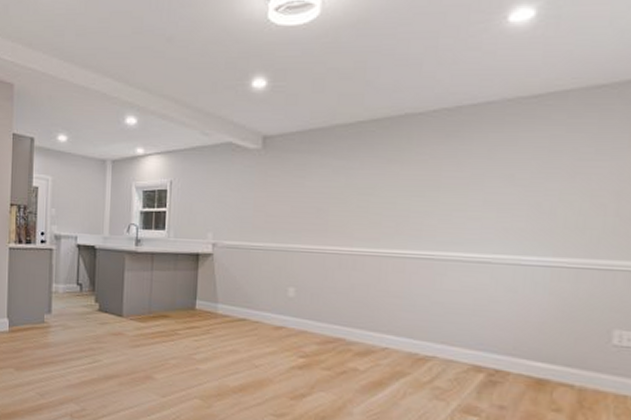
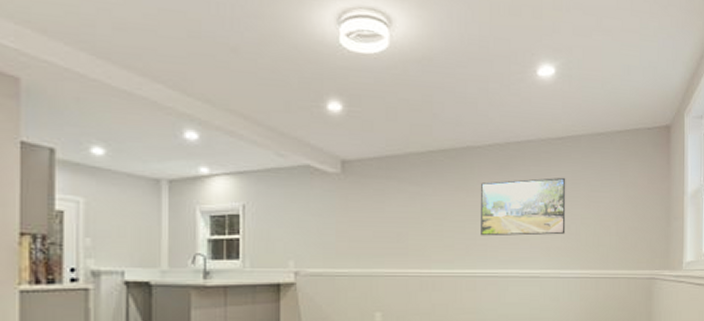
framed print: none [415,143,541,214] -> present [481,177,566,236]

